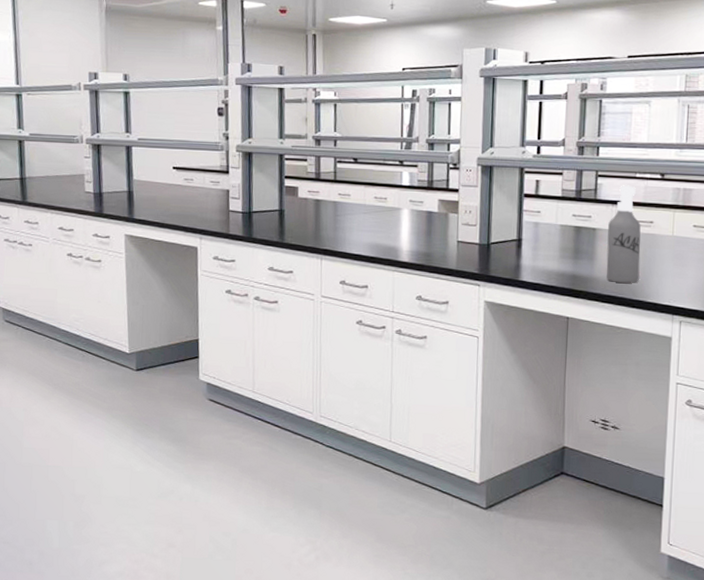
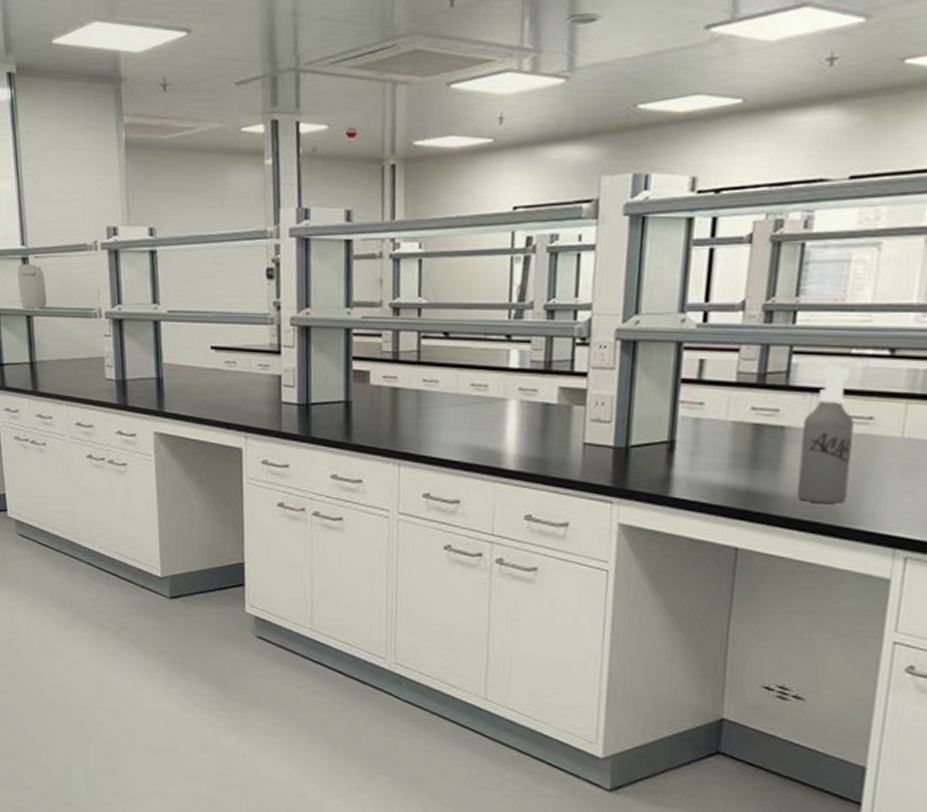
container: none [12,99,37,135] -> present [18,264,47,308]

